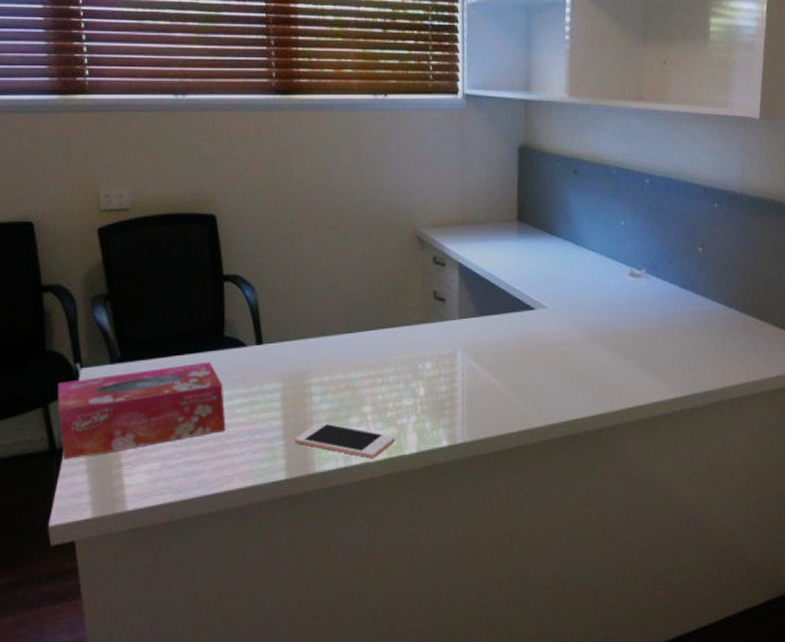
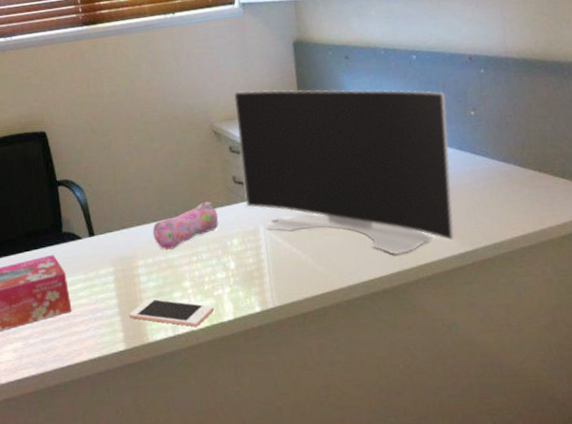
pencil case: none [333,316,412,368] -> present [152,201,219,250]
computer monitor: none [444,195,675,394] -> present [234,89,455,254]

